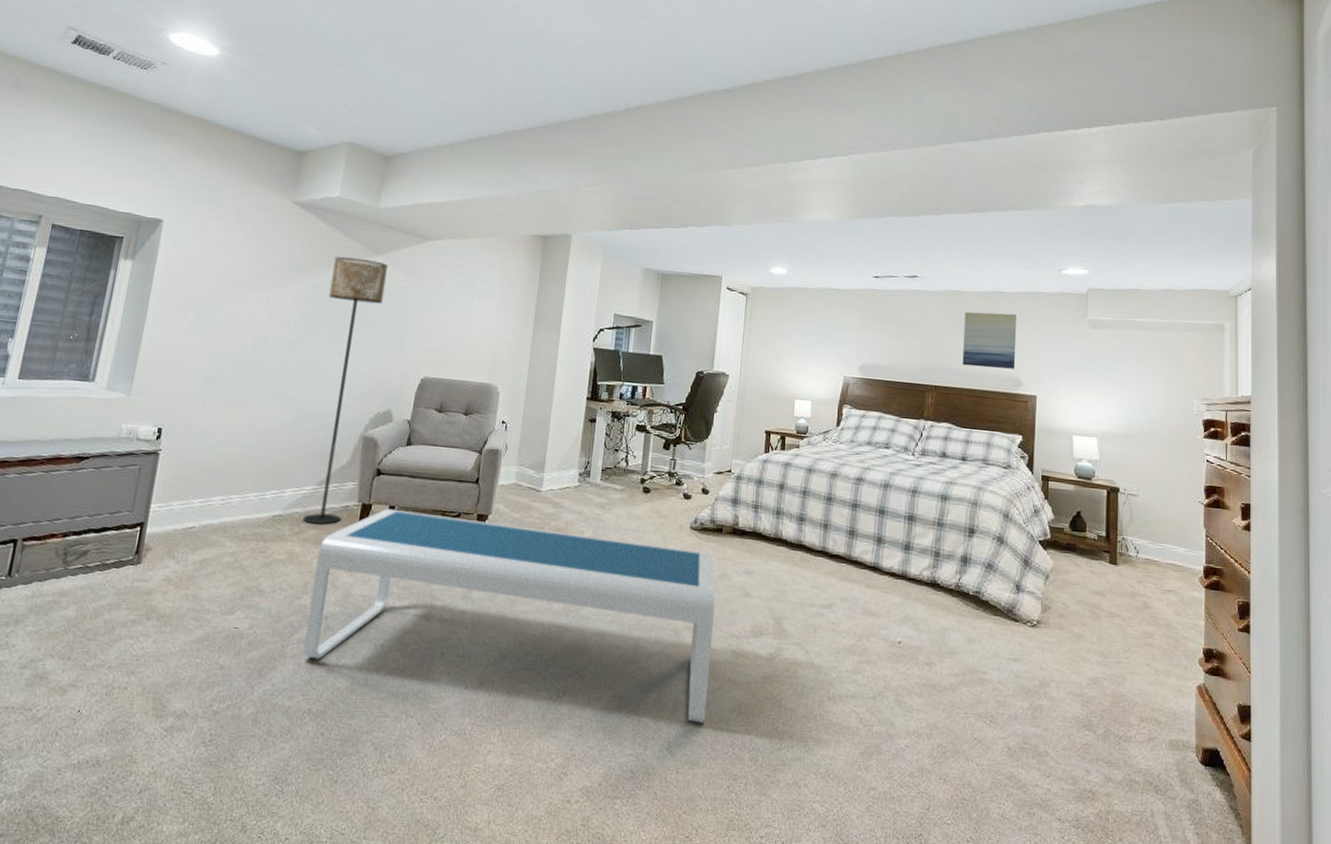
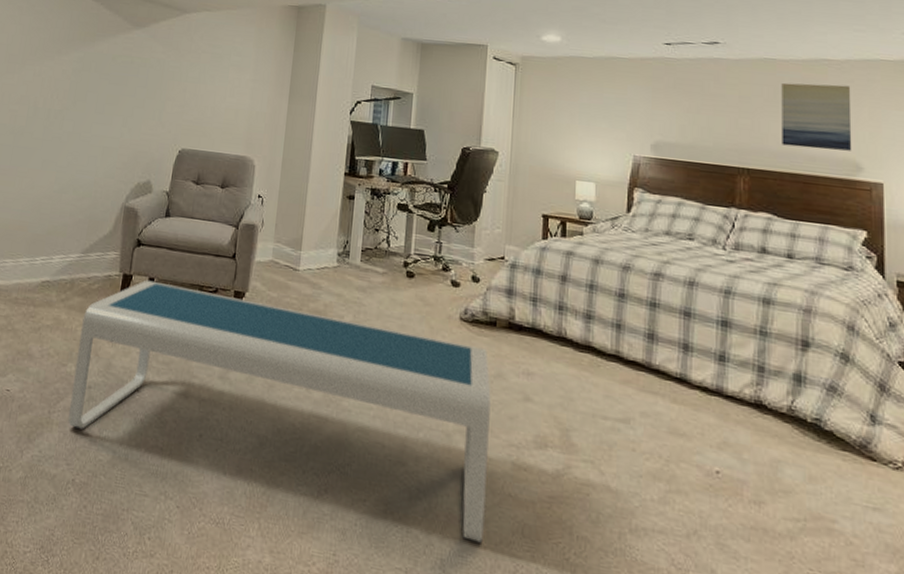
floor lamp: present [303,256,388,525] -> none [69,30,148,293]

